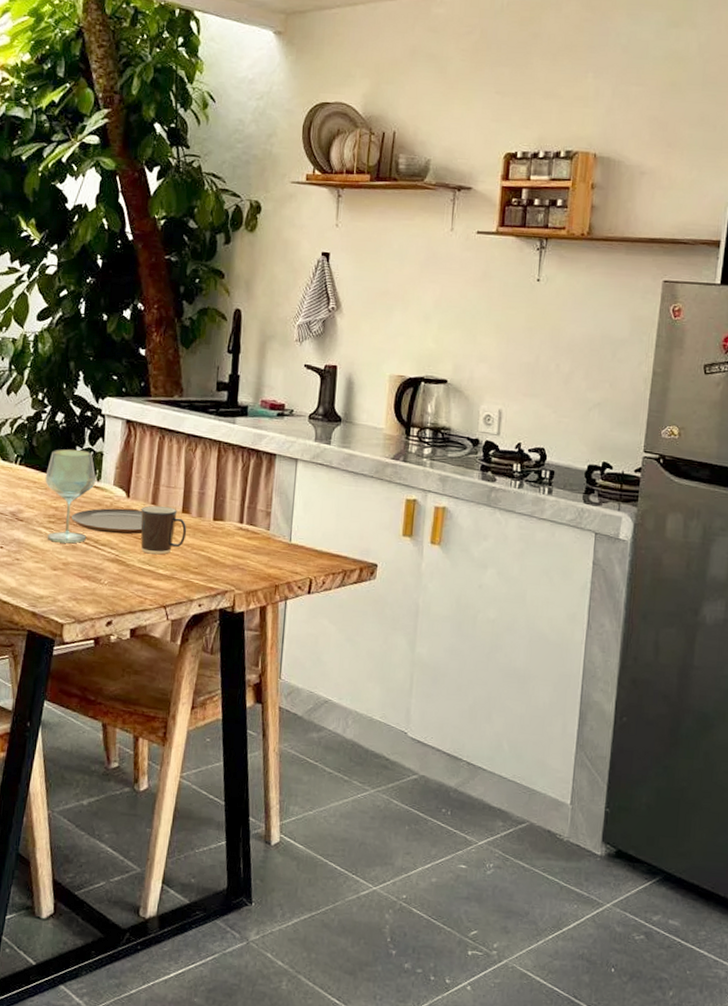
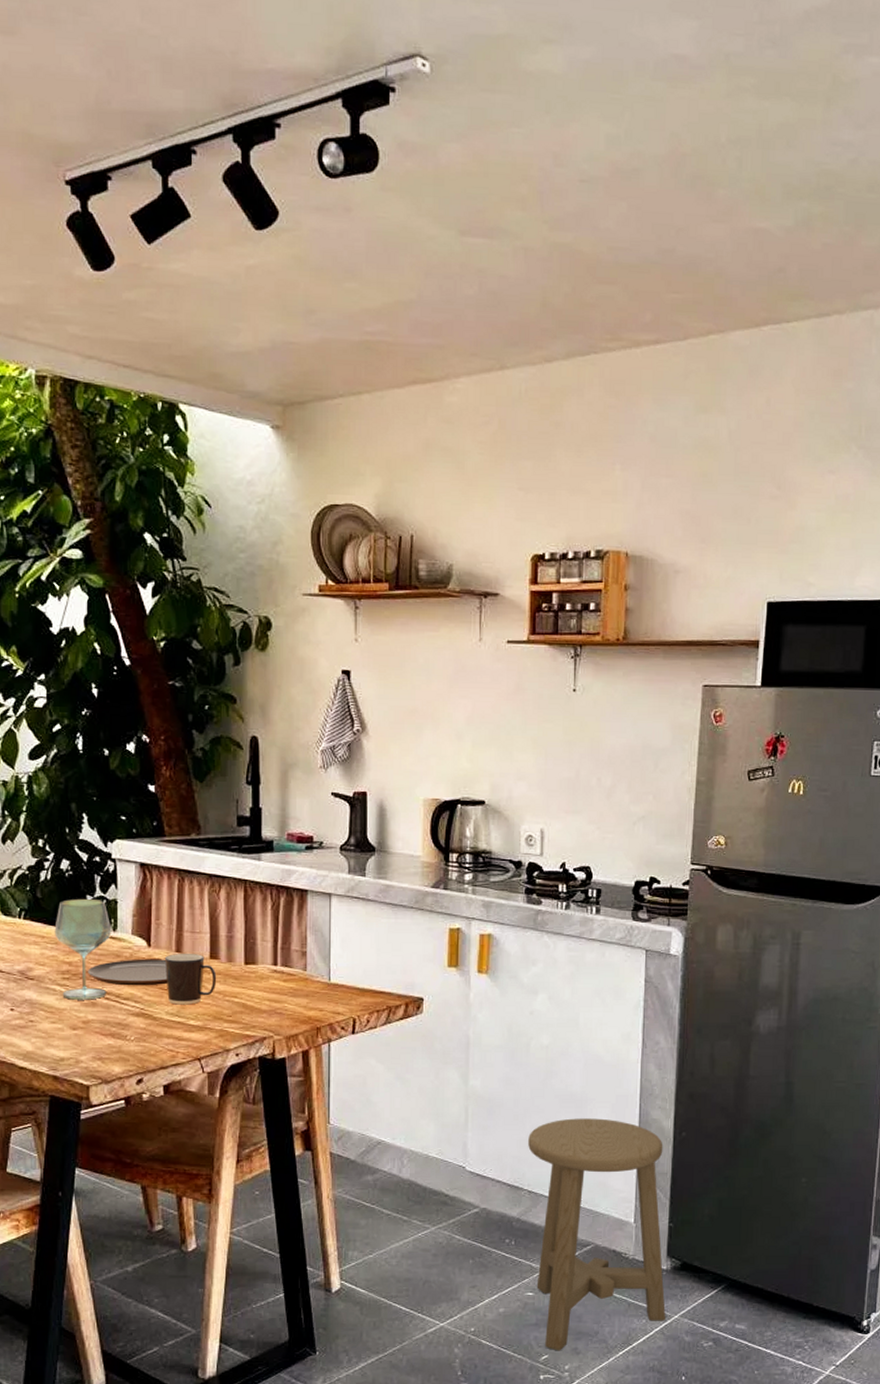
stool: none [469,693,604,928] -> present [528,1118,666,1351]

